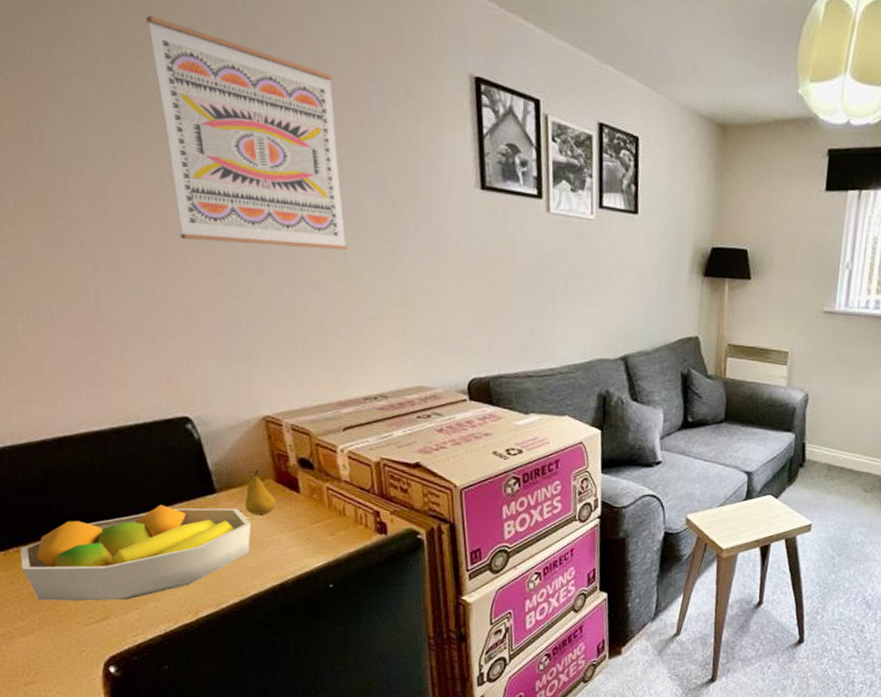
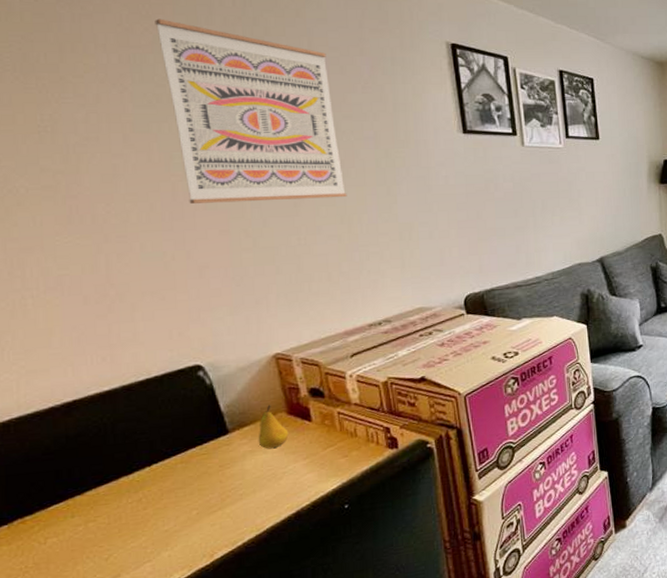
fruit bowl: present [20,505,251,601] -> none [25,445,265,570]

